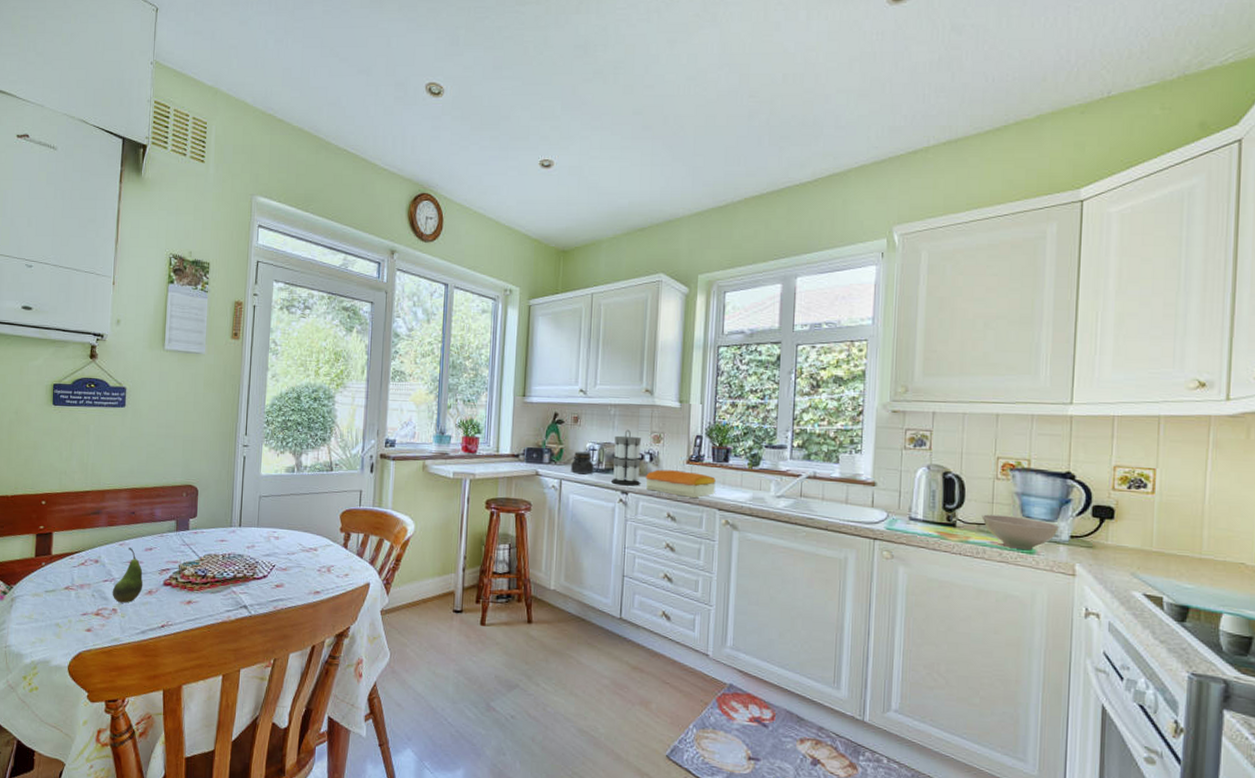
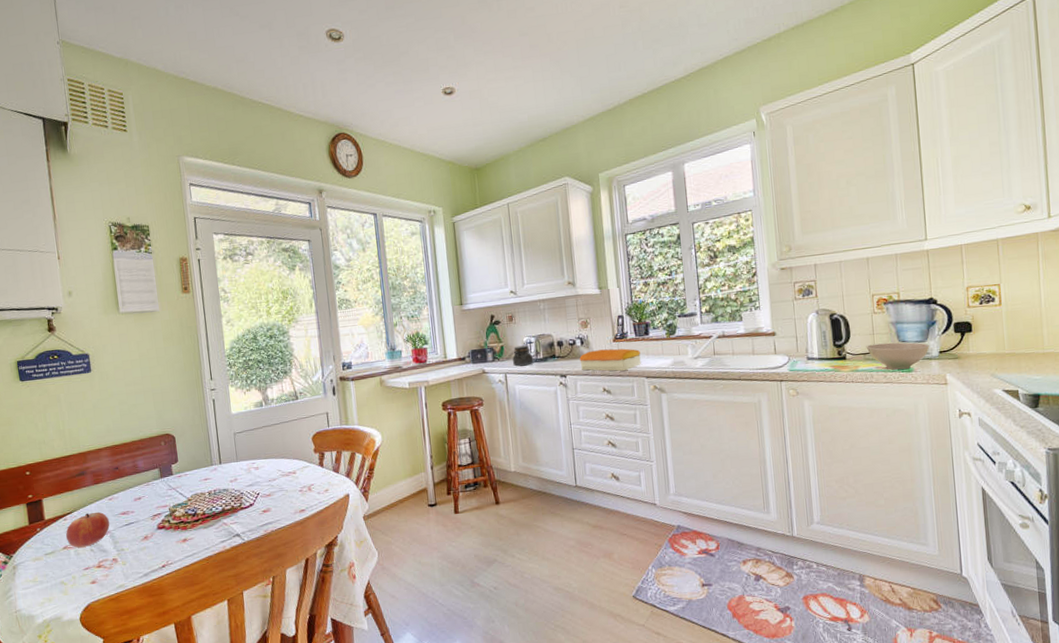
fruit: none [70,555,117,591] -> present [66,511,110,548]
fruit: present [112,548,143,603] -> none [109,500,139,553]
spice rack: present [612,429,641,486] -> none [547,320,576,371]

